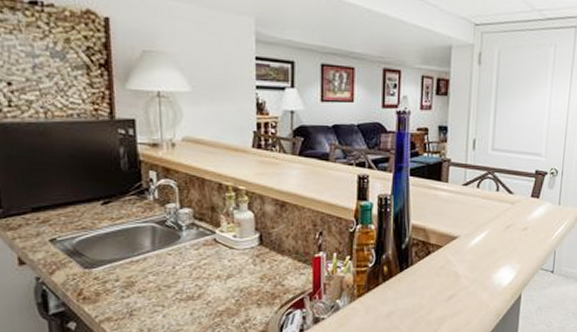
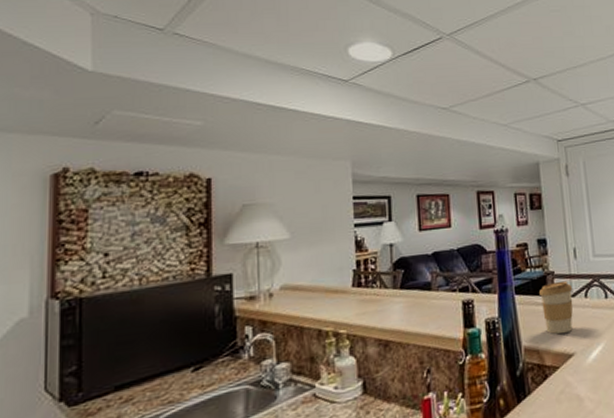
coffee cup: none [434,169,467,218] -> present [539,280,573,335]

